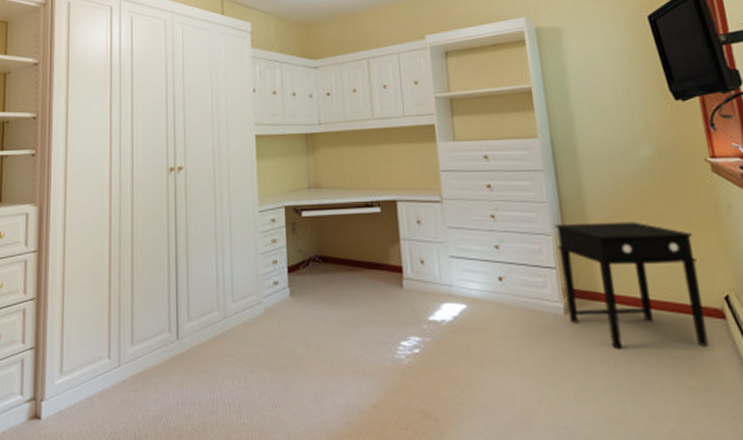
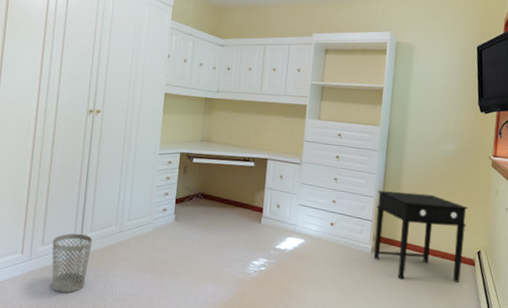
wastebasket: none [144,325,192,407] -> present [51,233,93,293]

